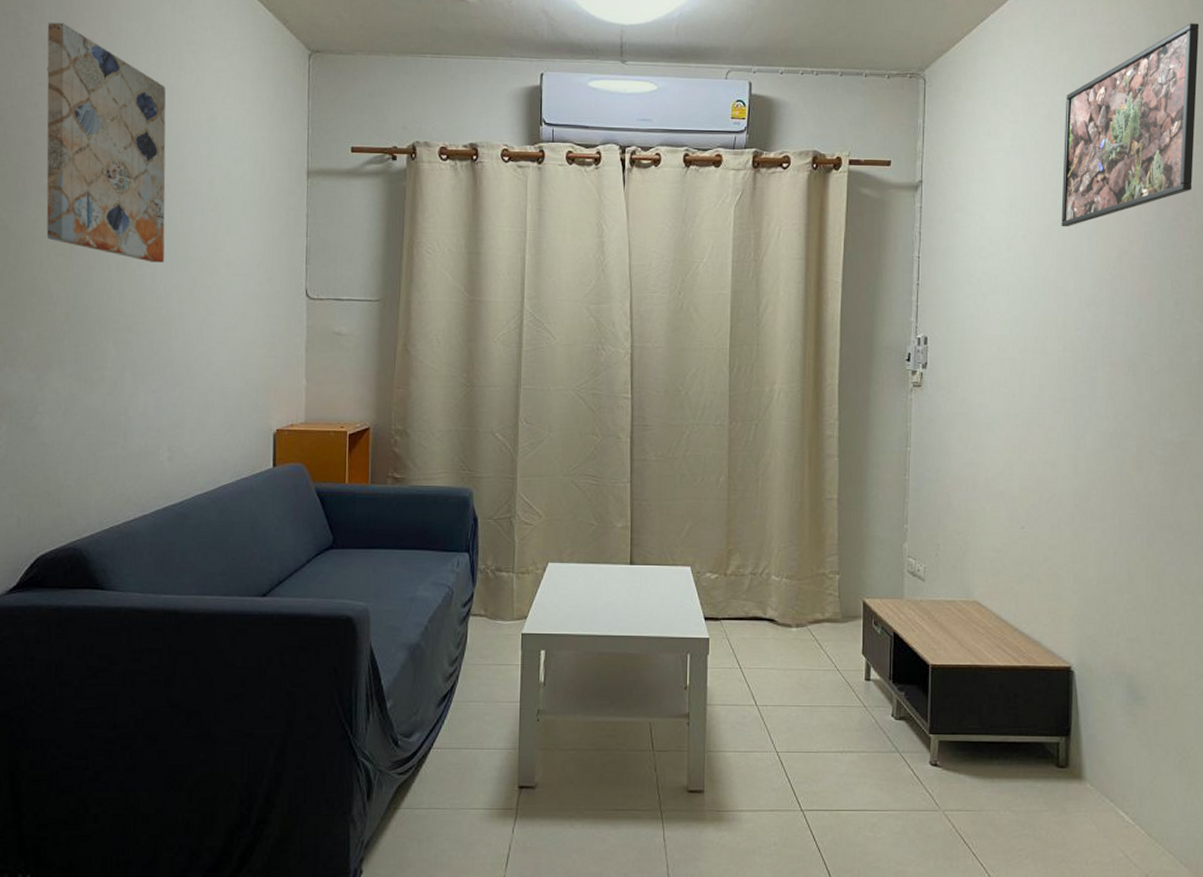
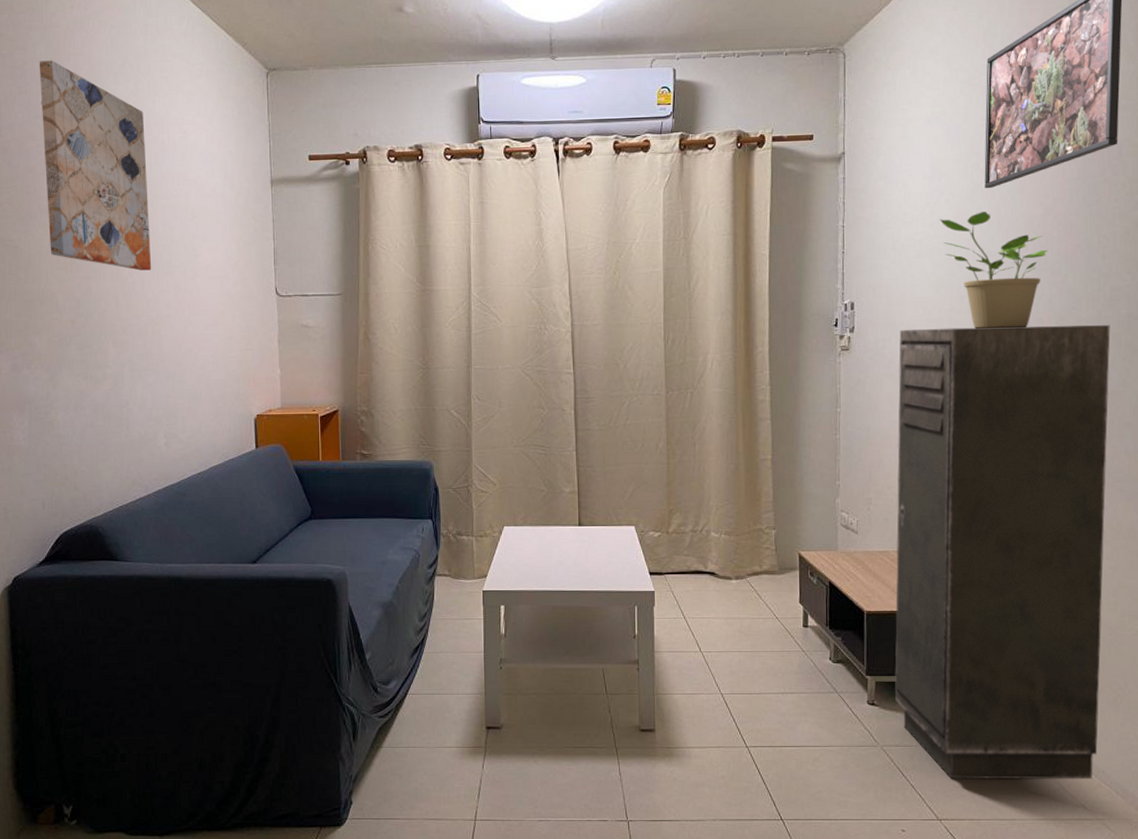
storage cabinet: none [959,367,1182,847] -> present [895,325,1111,779]
potted plant: none [1015,250,1123,371] -> present [939,212,1048,328]

